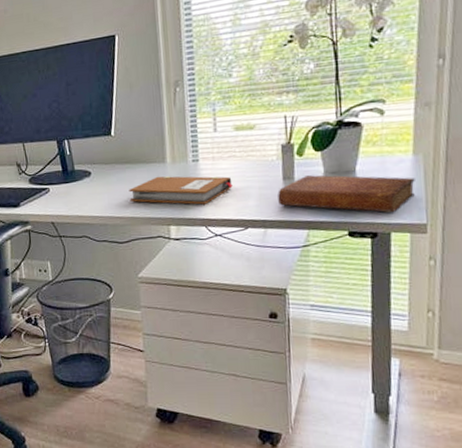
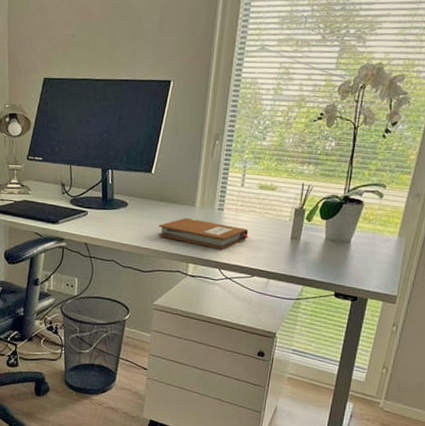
bible: present [278,175,415,213] -> none [283,239,396,283]

